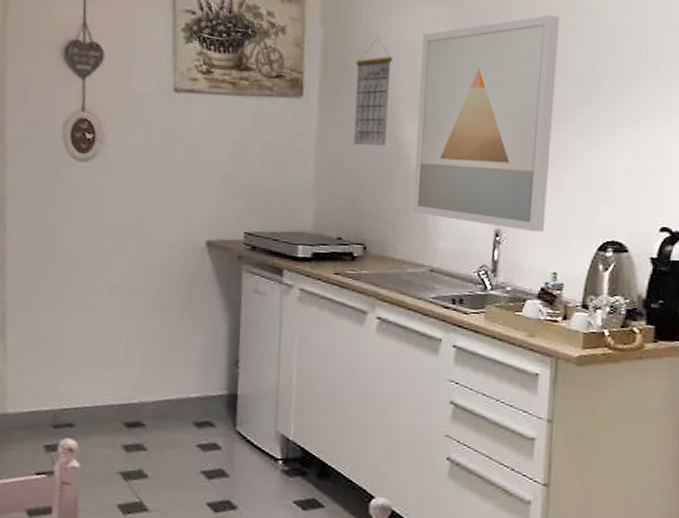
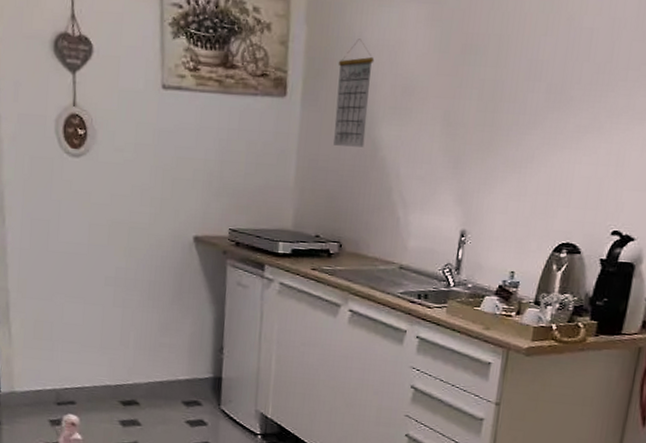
wall art: present [412,15,560,233] -> none [385,18,538,234]

